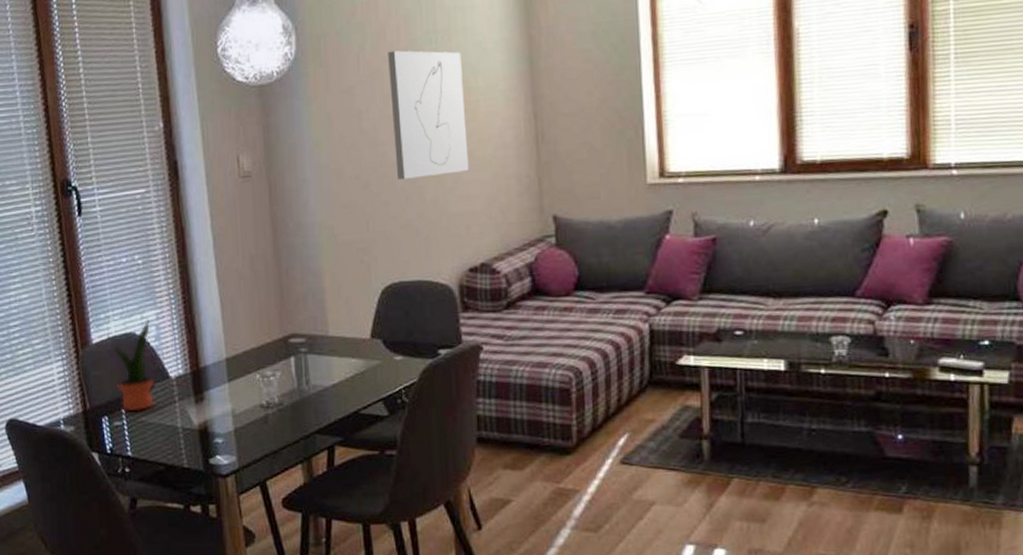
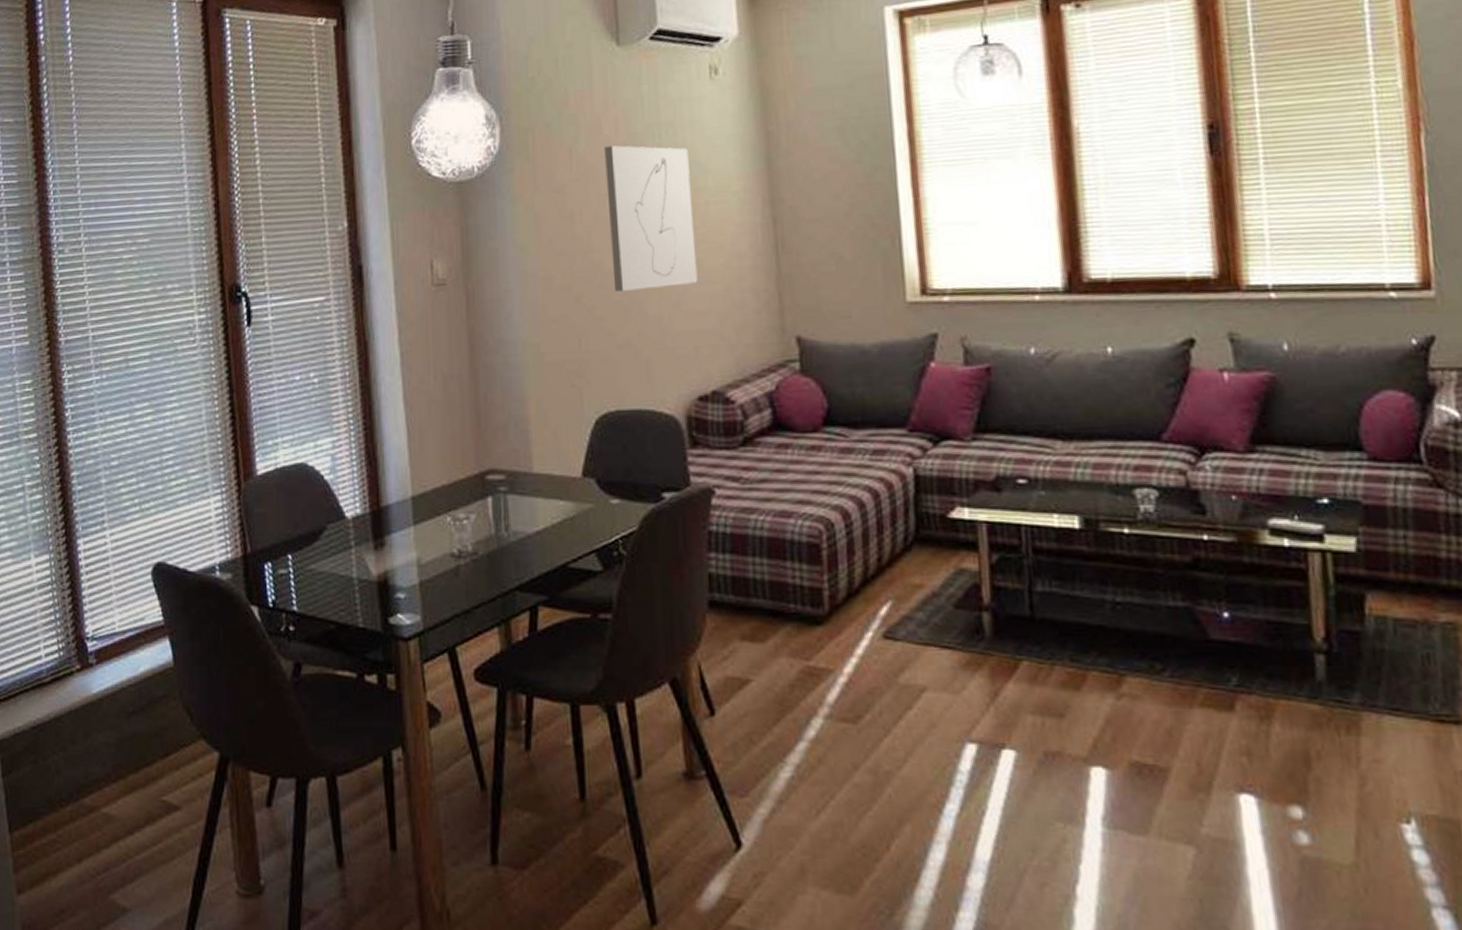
potted plant: present [114,319,154,412] -> none [282,448,327,558]

